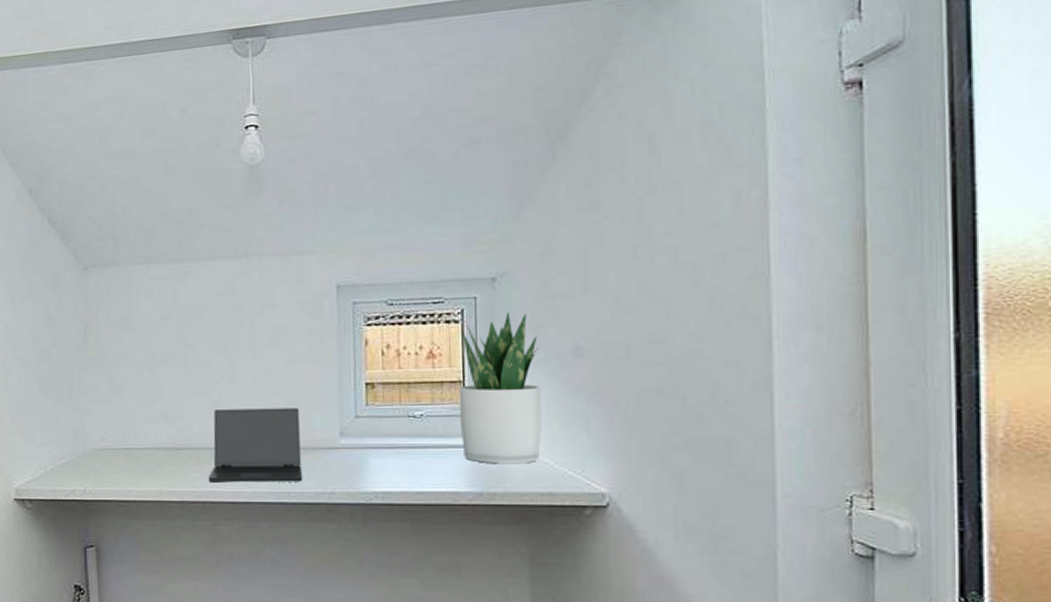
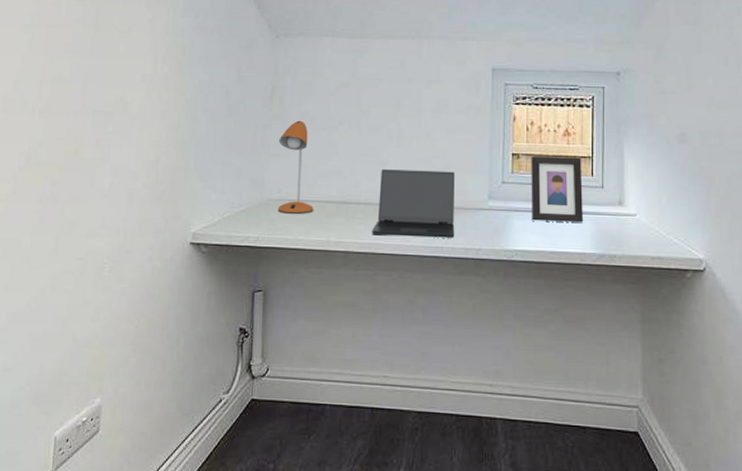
desk lamp: none [98,361,142,464] -> present [277,120,314,214]
picture frame: none [388,383,454,458] -> present [531,156,583,223]
planter: present [458,313,542,464] -> none [588,102,654,231]

